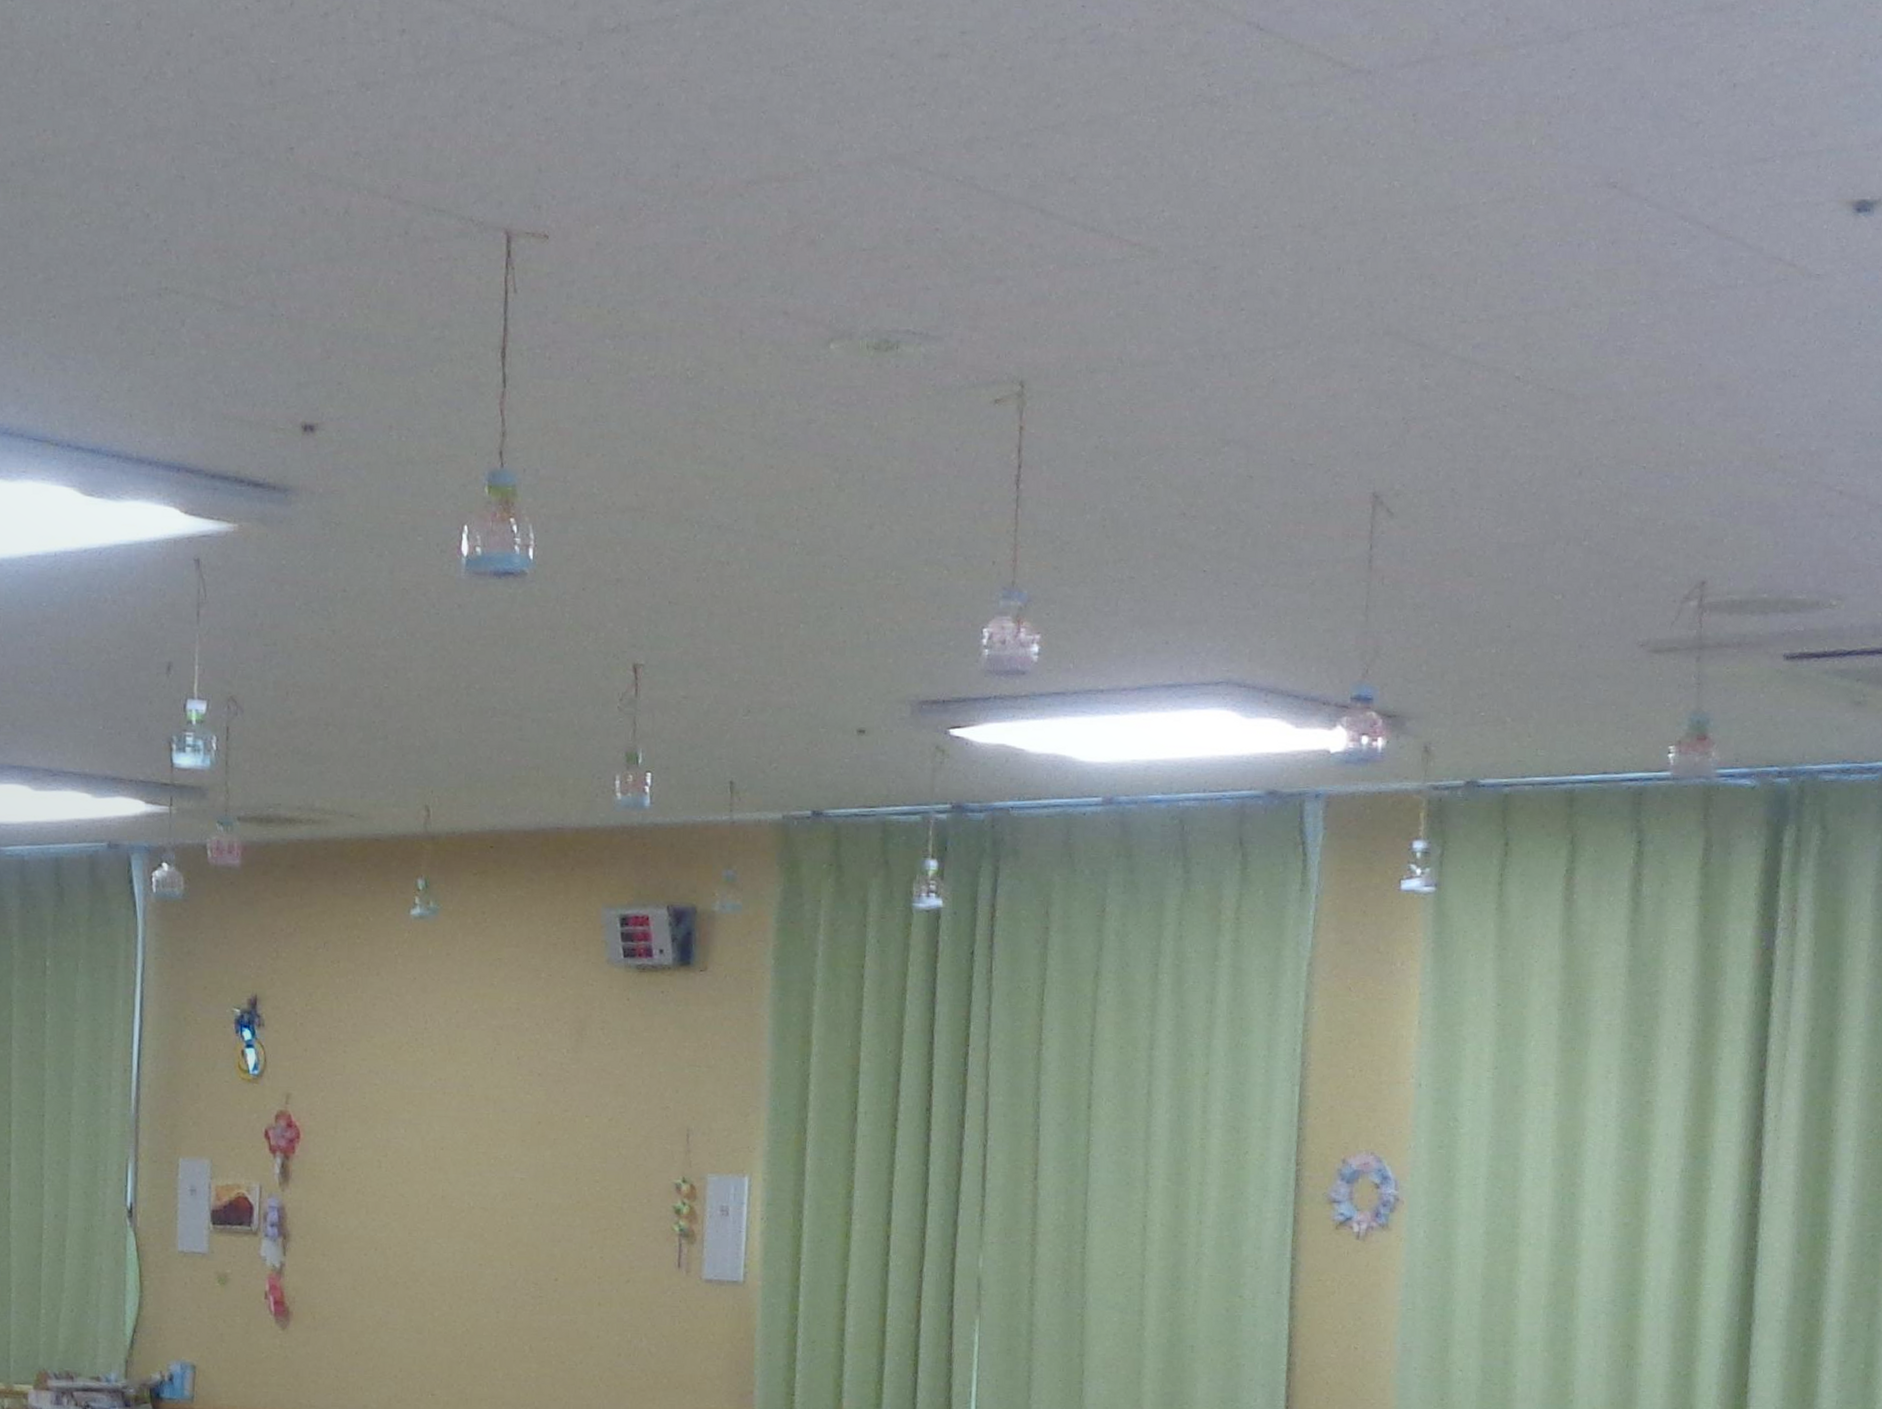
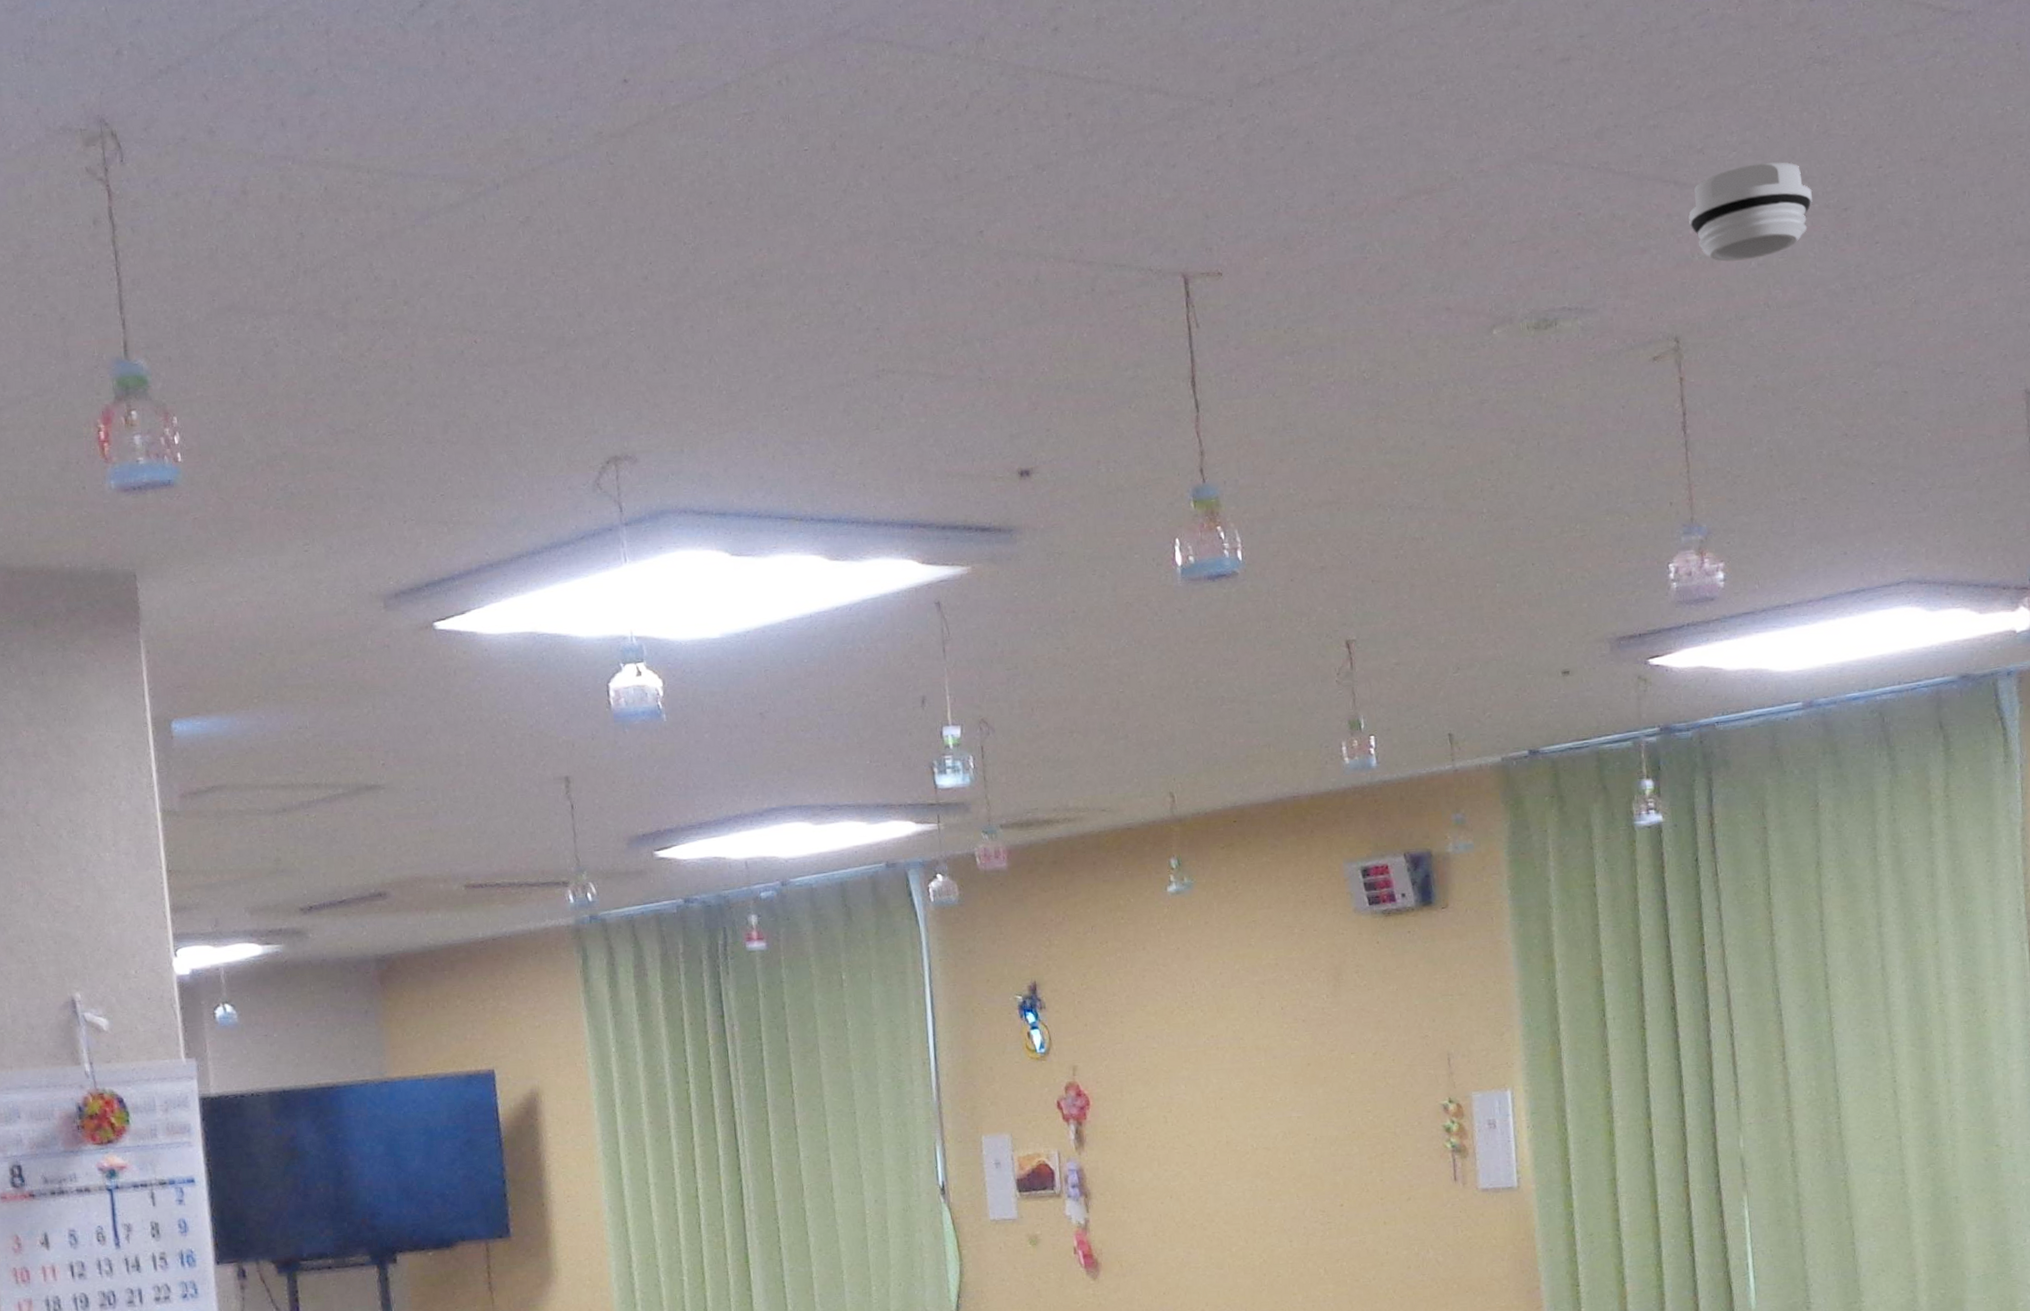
smoke detector: none [1050,203,1182,308] -> present [1688,162,1812,262]

